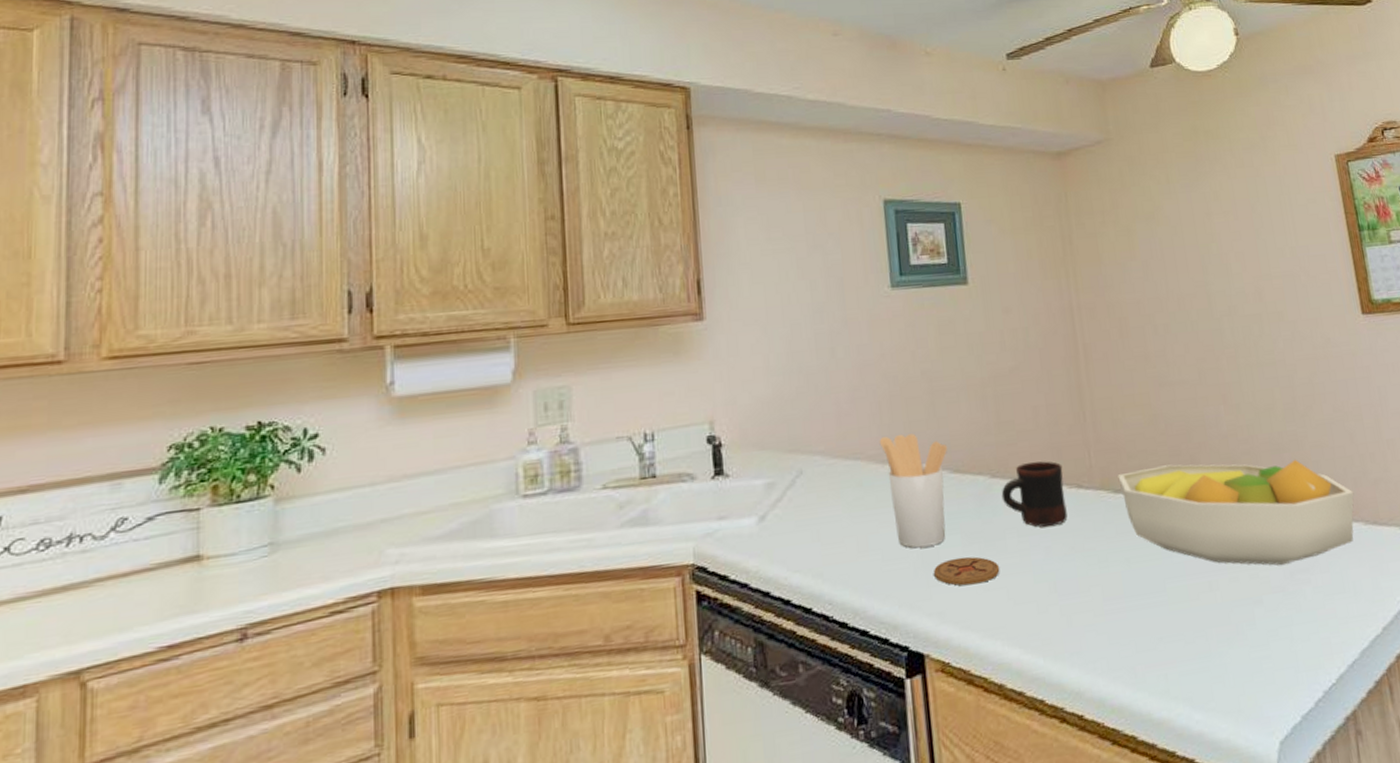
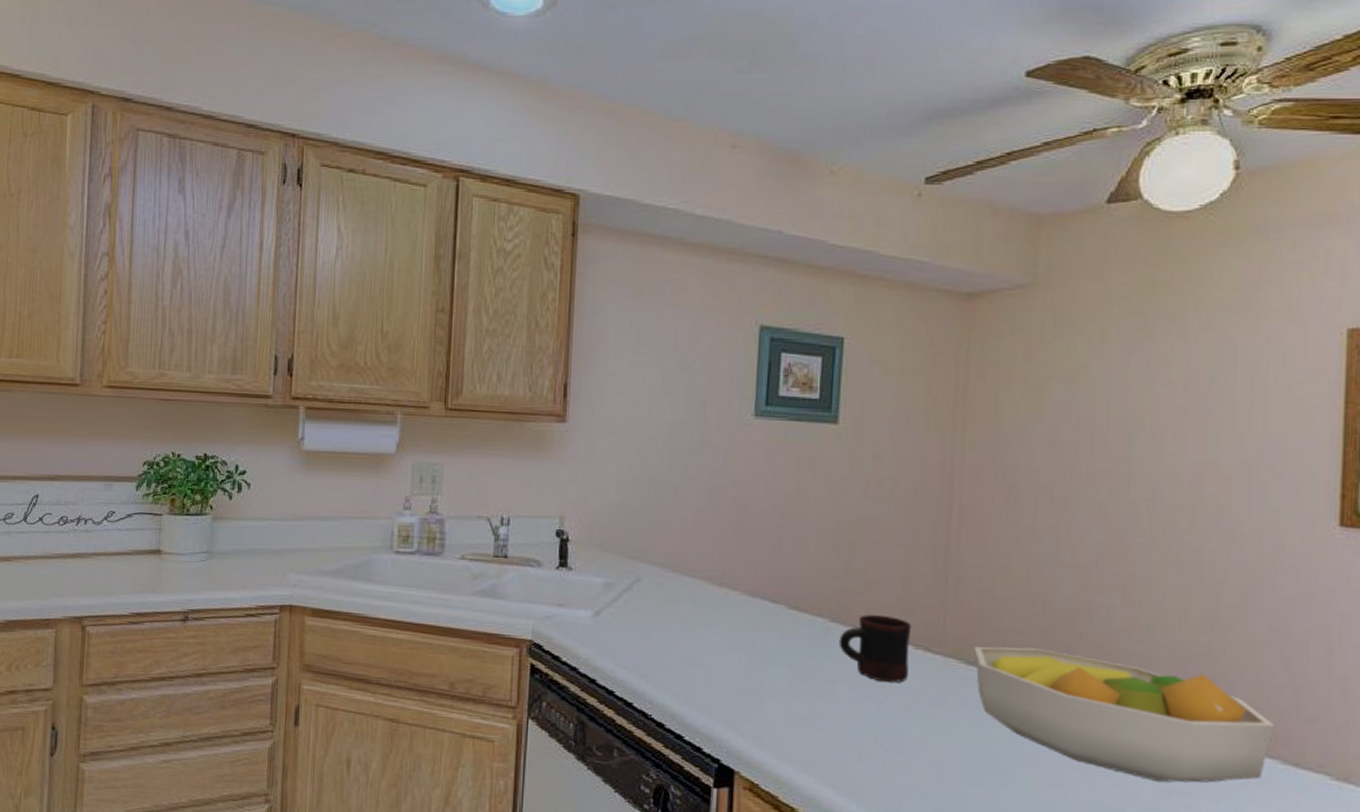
utensil holder: present [879,433,948,548] -> none [719,561,790,674]
coaster: present [934,556,1000,586] -> none [756,689,825,720]

